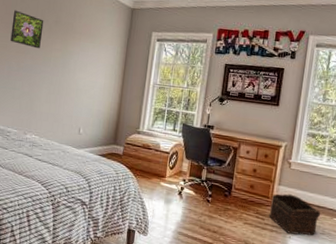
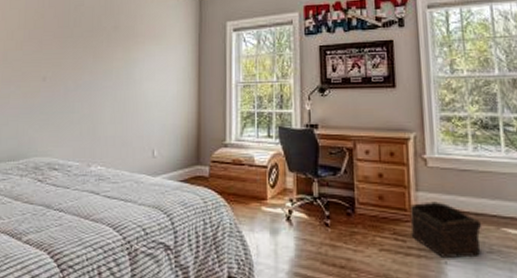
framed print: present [10,10,44,49] -> none [65,21,101,61]

